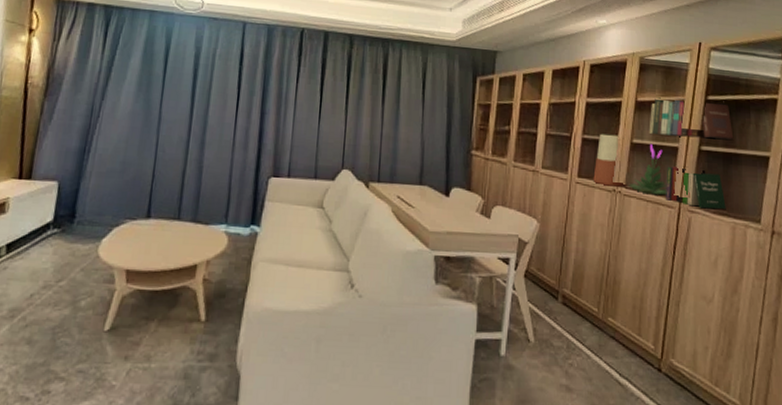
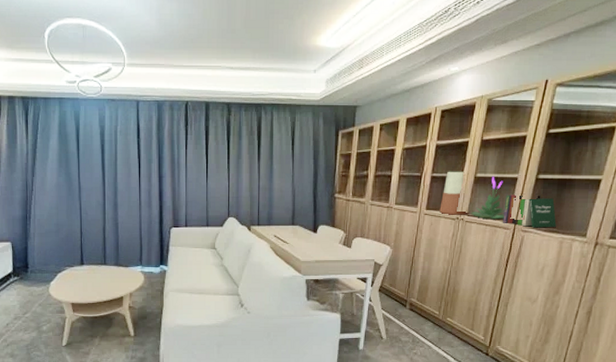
books: present [649,97,734,140] -> none [491,133,570,169]

